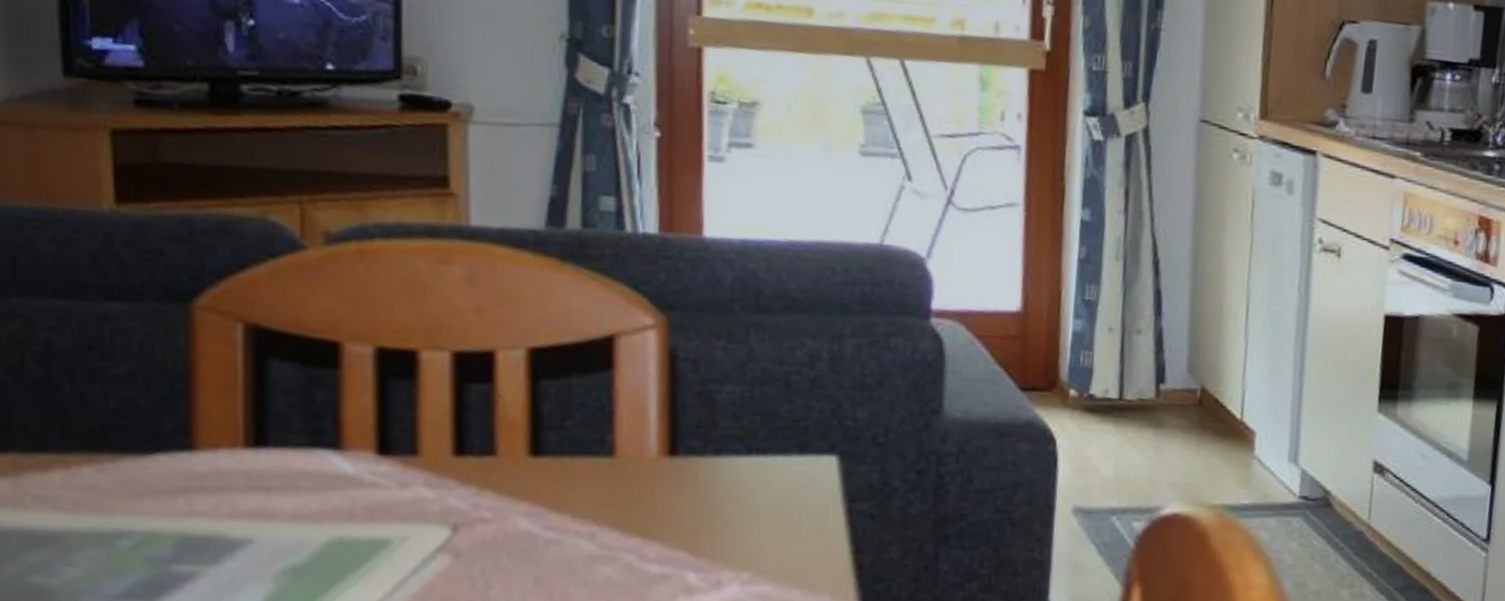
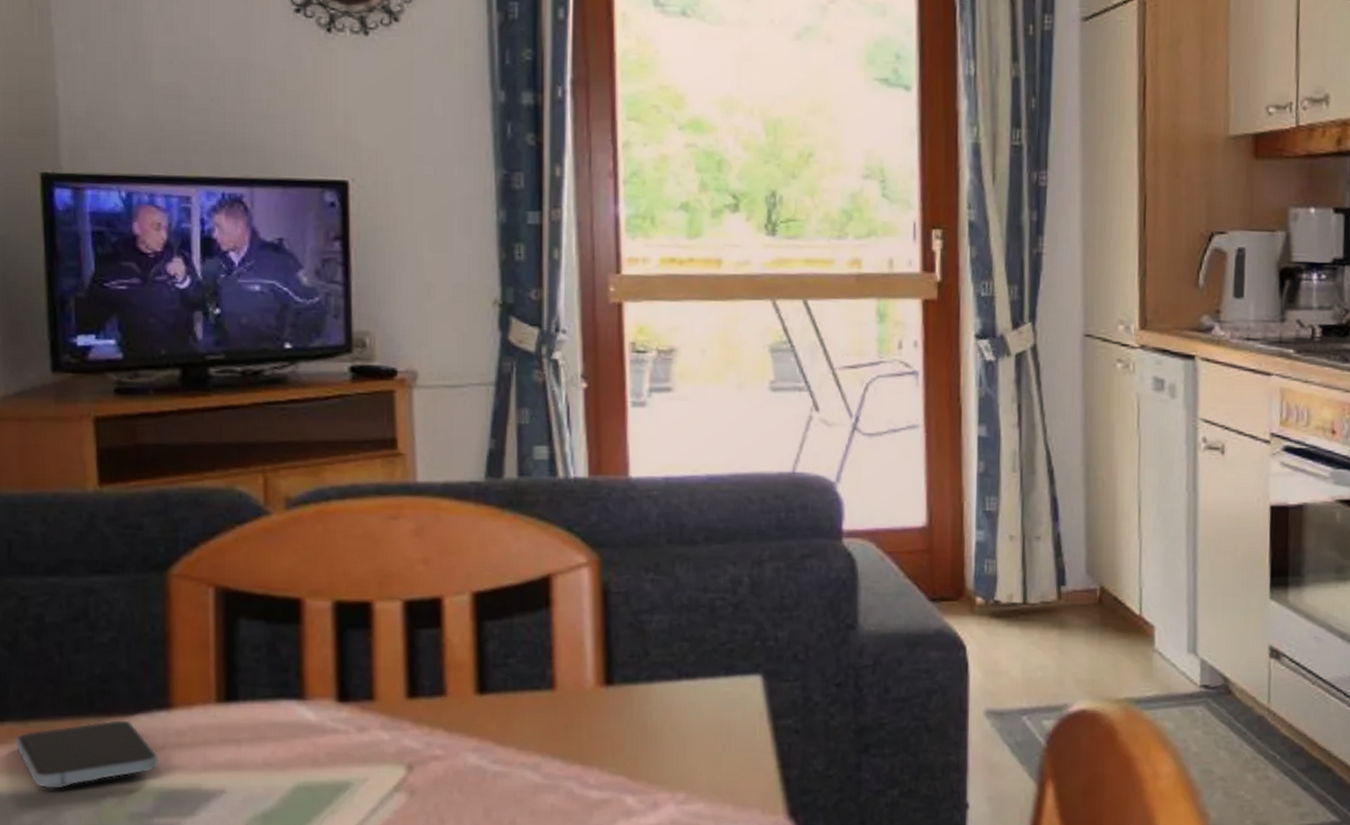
smartphone: none [20,458,180,528] -> present [15,720,159,789]

